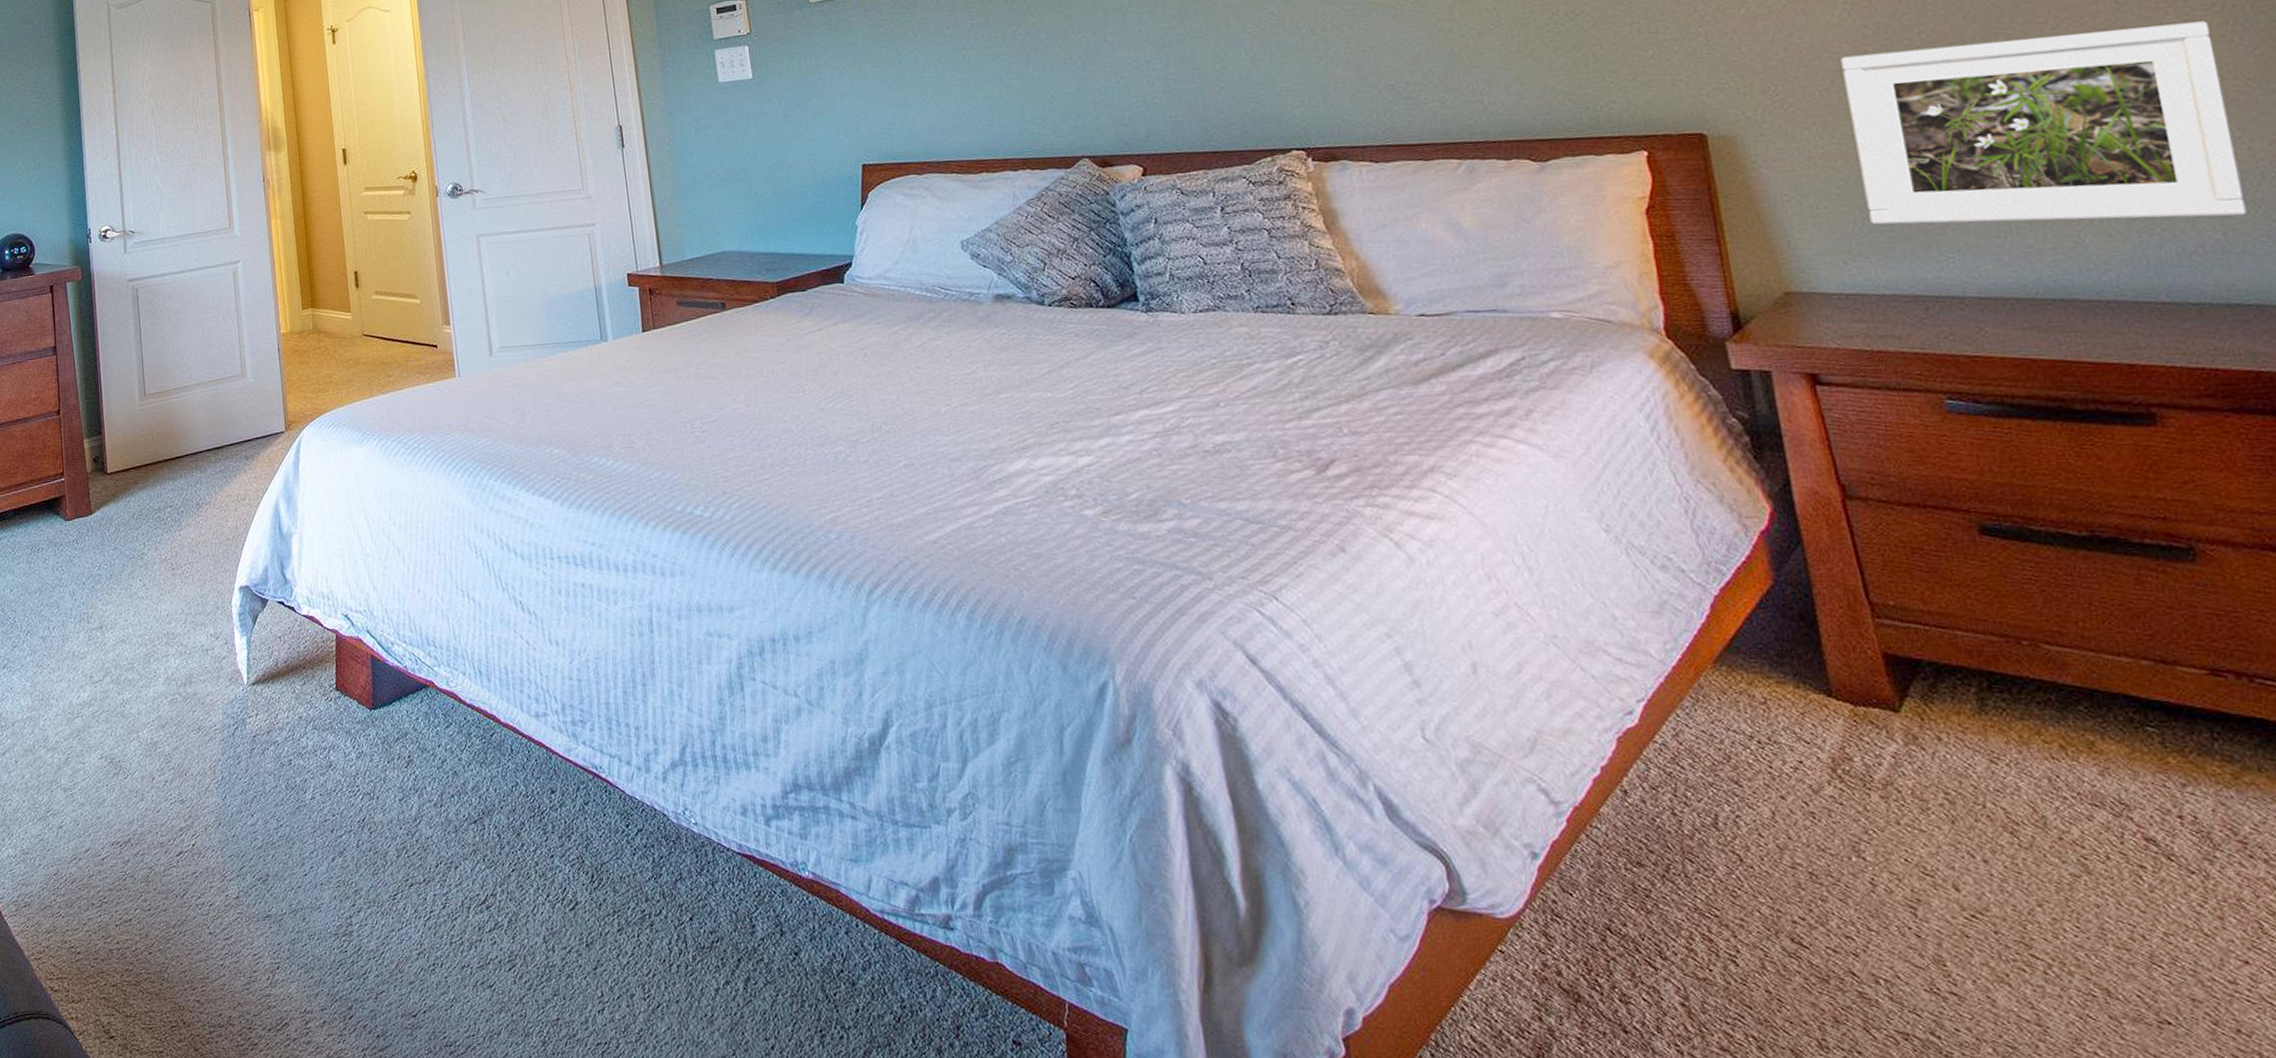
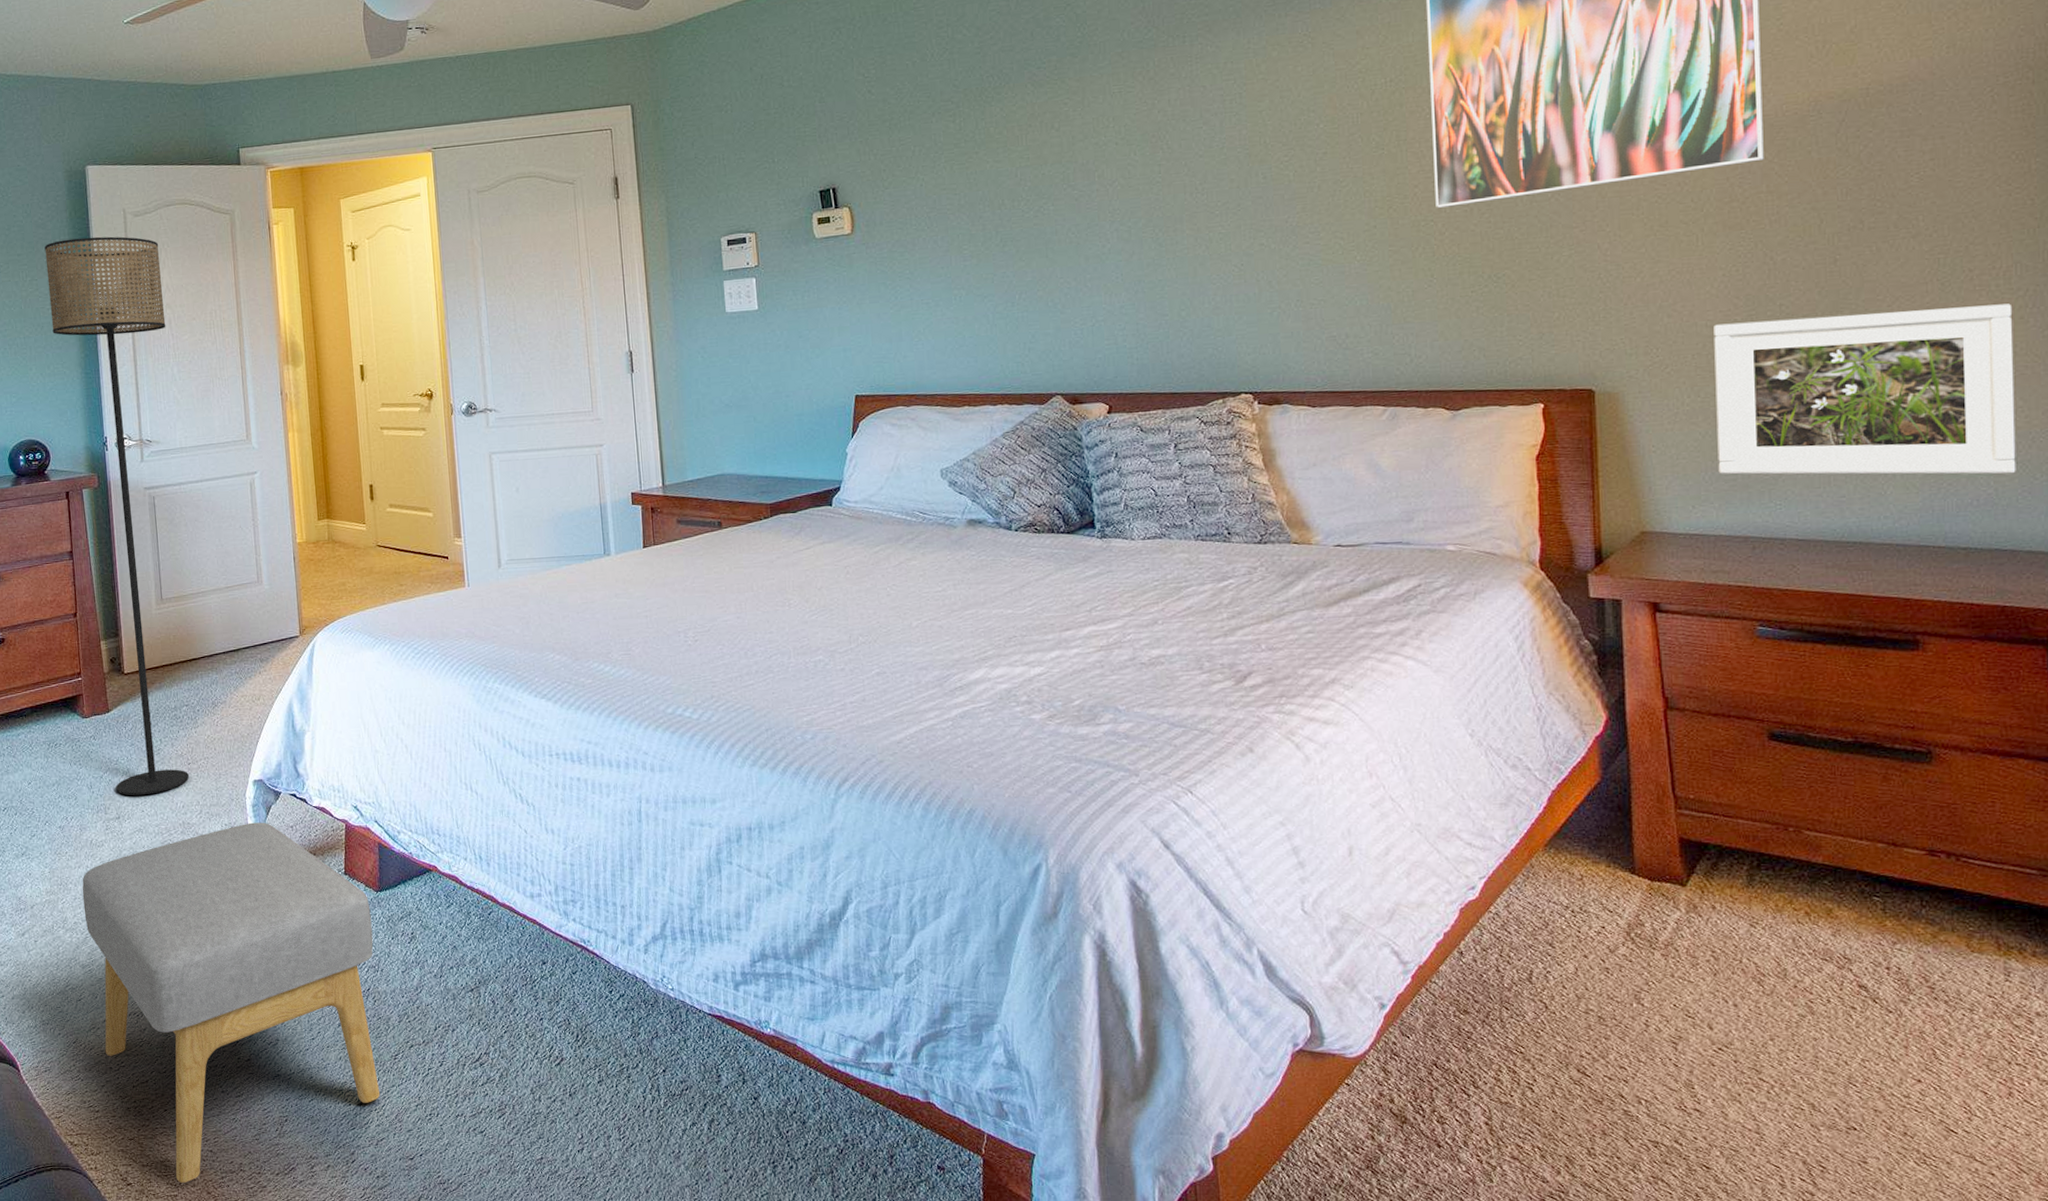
floor lamp: none [31,29,173,604] -> present [44,236,189,796]
footstool: none [64,632,379,1037] -> present [82,822,381,1183]

